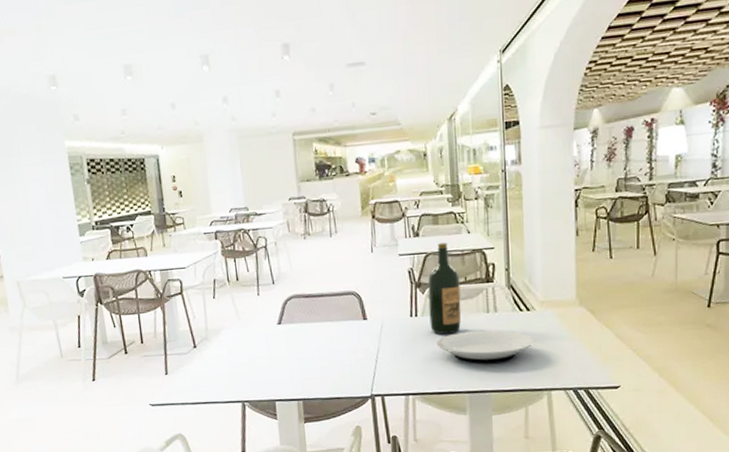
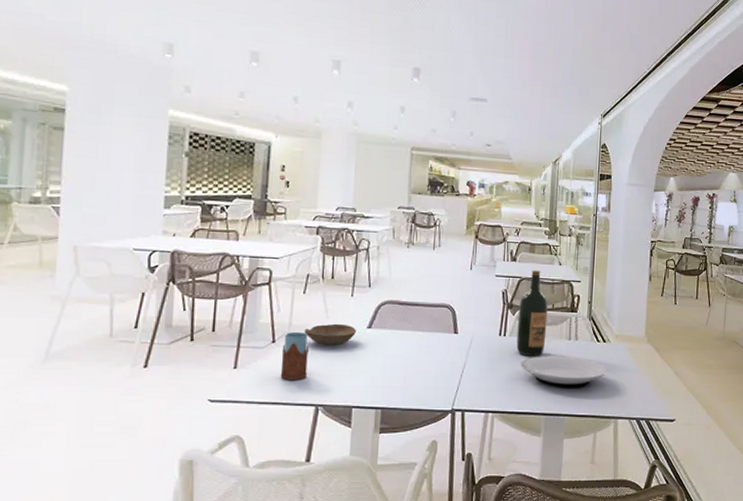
drinking glass: none [203,335,229,381] -> present [280,331,310,380]
bowl: none [220,323,269,346] -> present [304,323,357,346]

